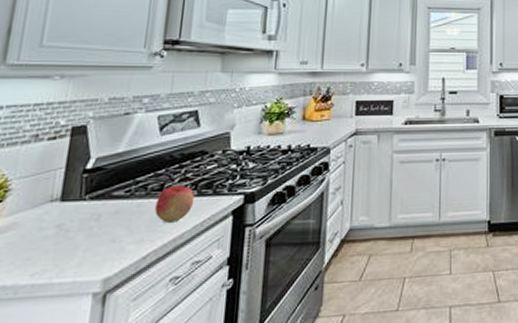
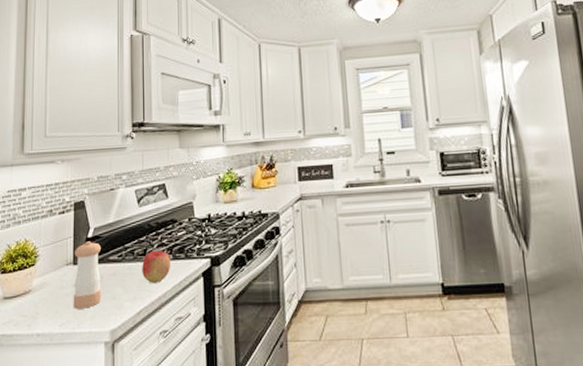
pepper shaker: none [53,173,103,255] -> present [73,241,102,309]

